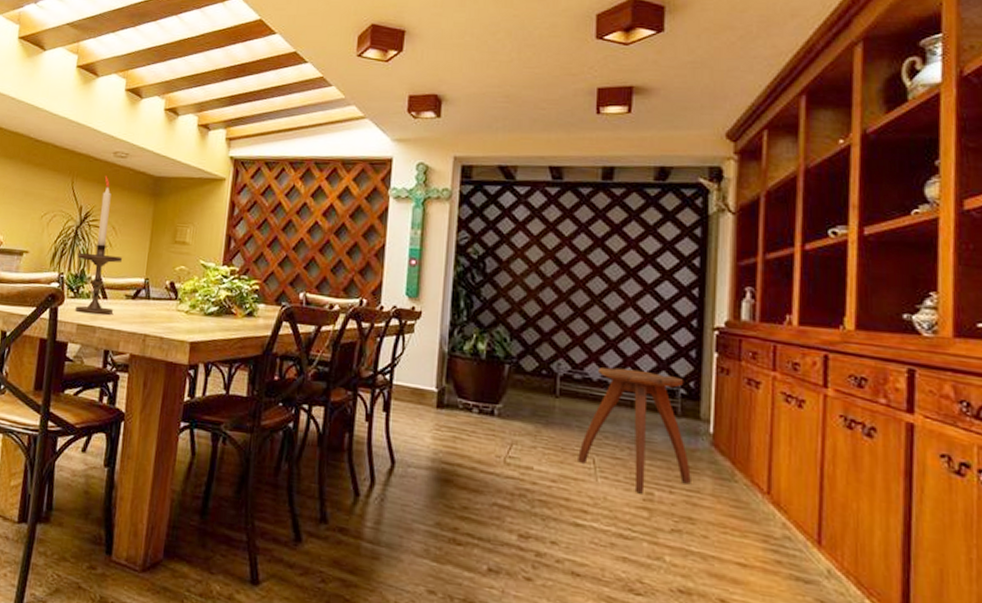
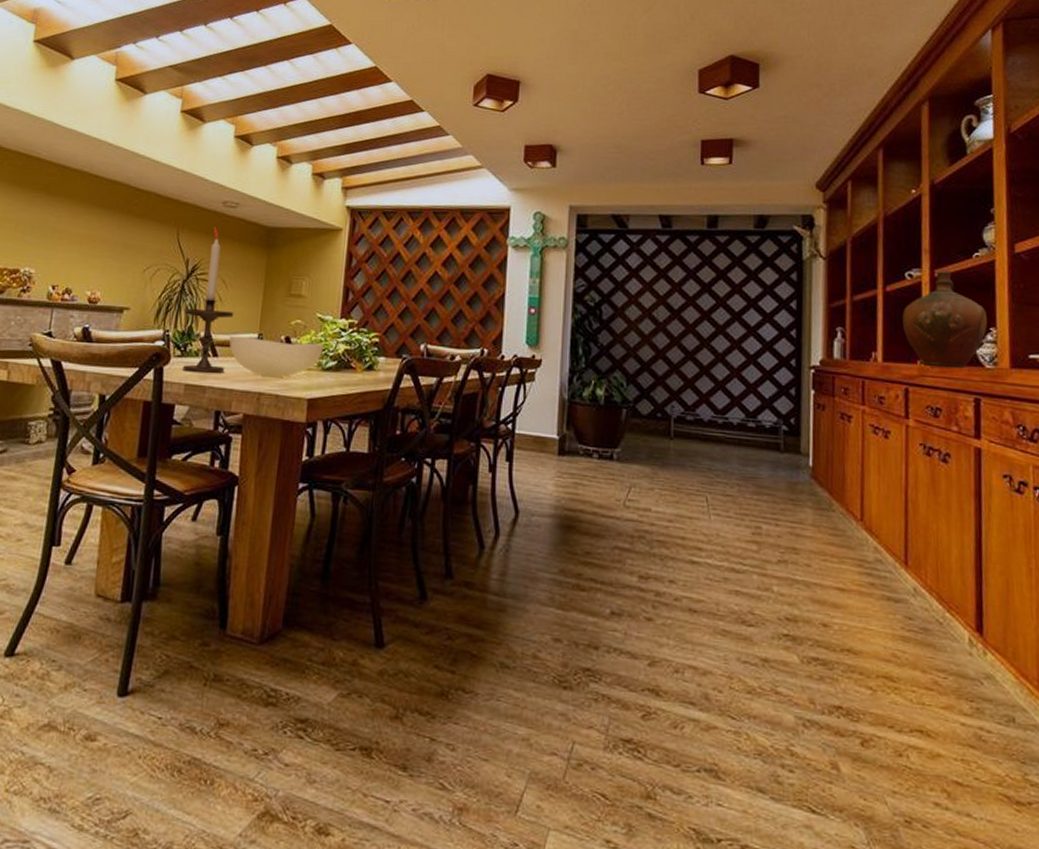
bowl: none [117,279,206,321] -> present [228,335,323,378]
stool: present [578,367,691,494] -> none [692,408,794,528]
ceramic jug: none [824,229,926,336] -> present [902,271,987,369]

